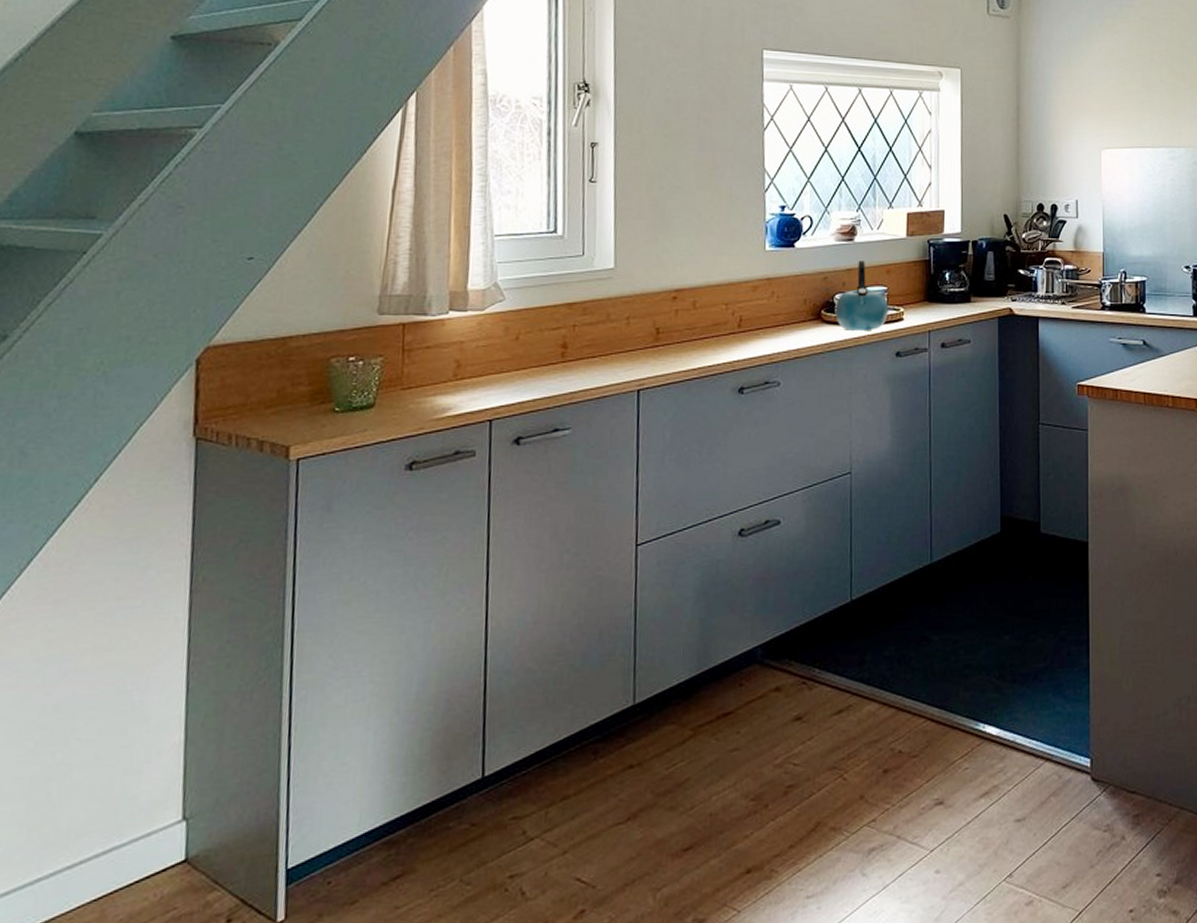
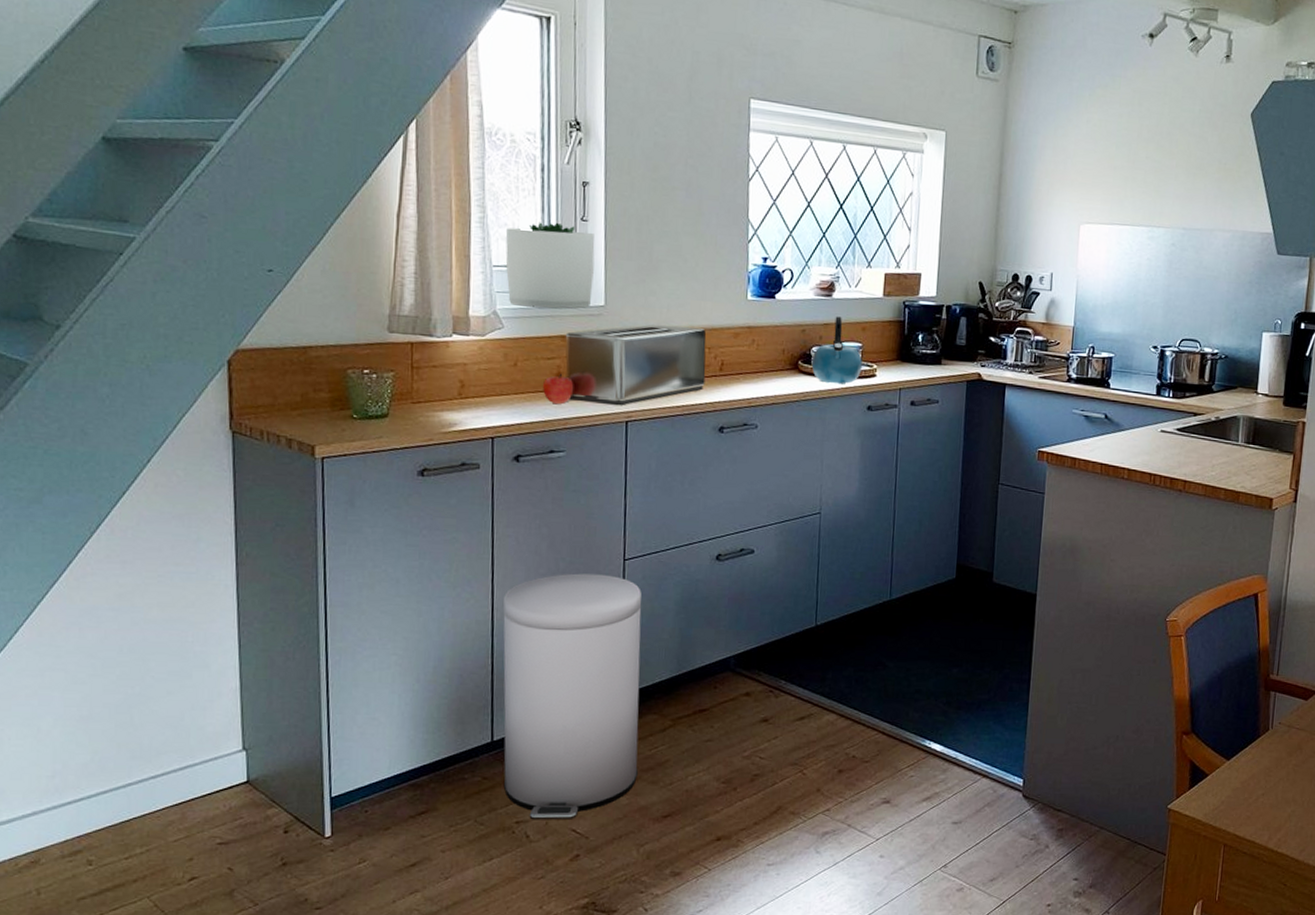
pedal bin: none [495,564,657,872] -> present [502,573,642,821]
planter: none [508,185,604,277] -> present [505,222,595,310]
fruit: none [546,343,581,378] -> present [542,373,574,405]
toaster: none [571,283,724,374] -> present [565,324,707,406]

